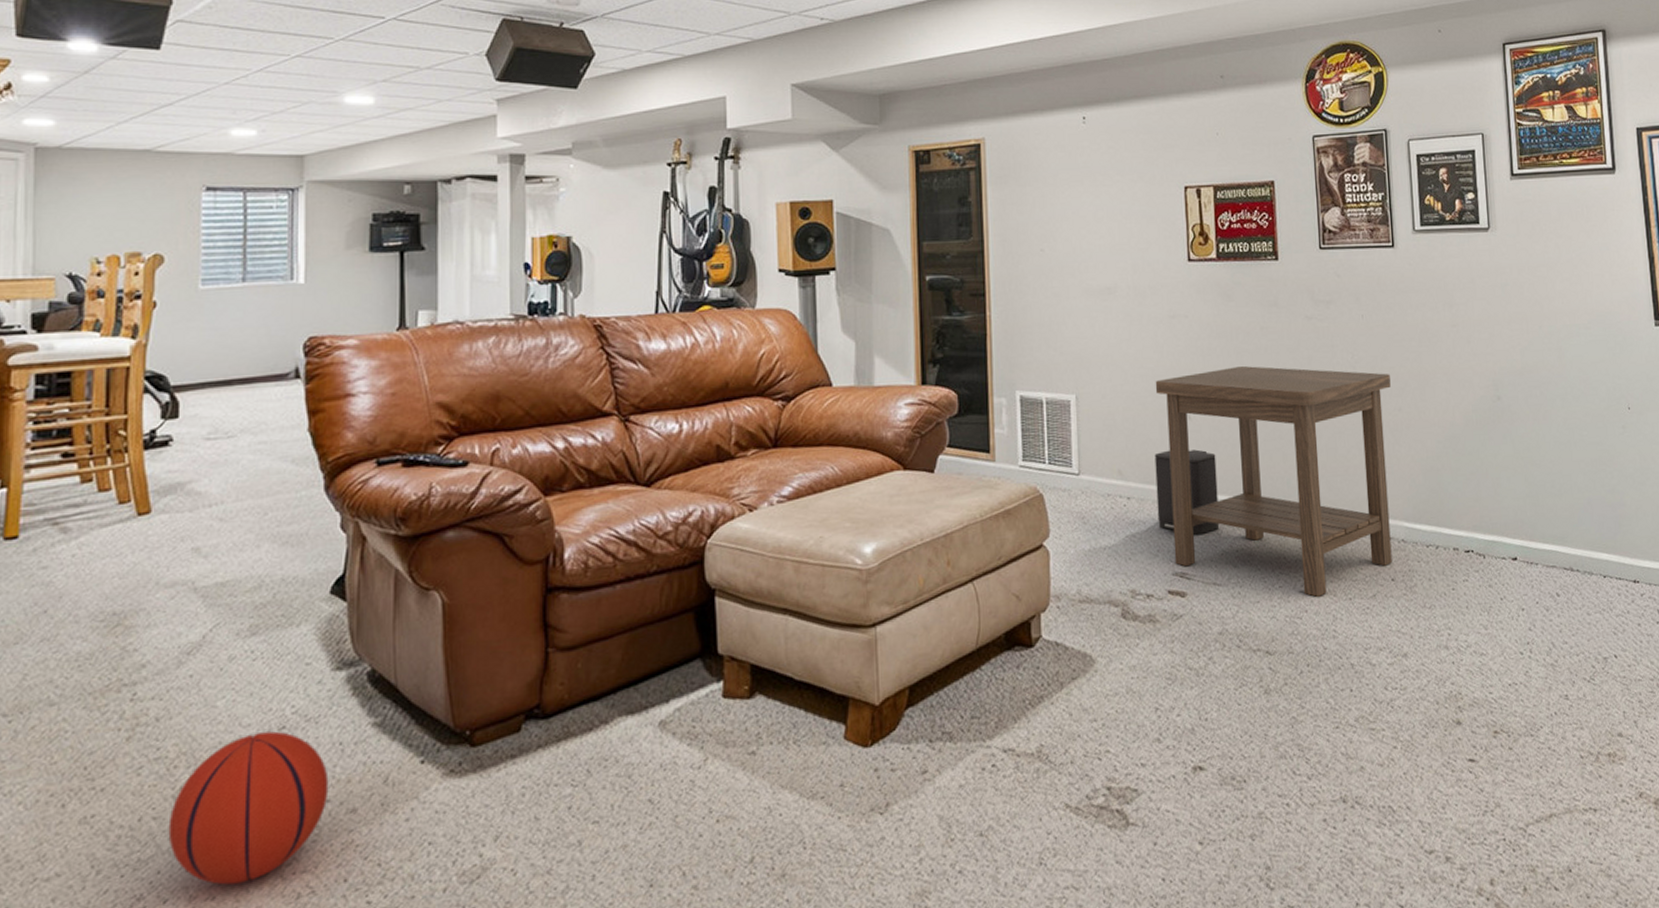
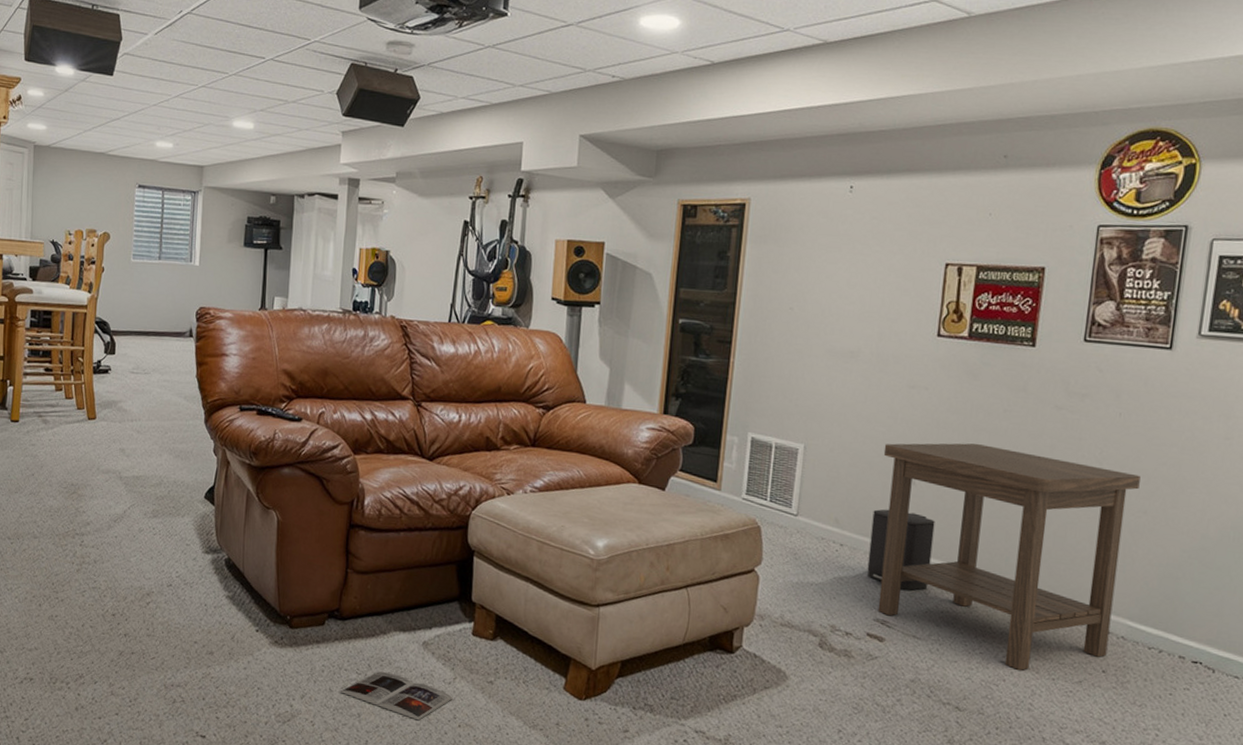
ball: present [168,731,329,885] -> none [99,585,197,683]
magazine: none [549,773,706,829] -> present [339,671,453,721]

